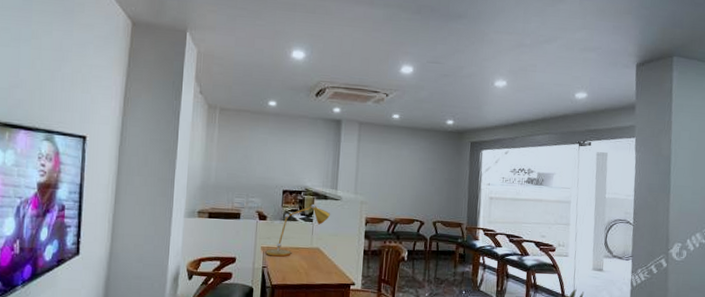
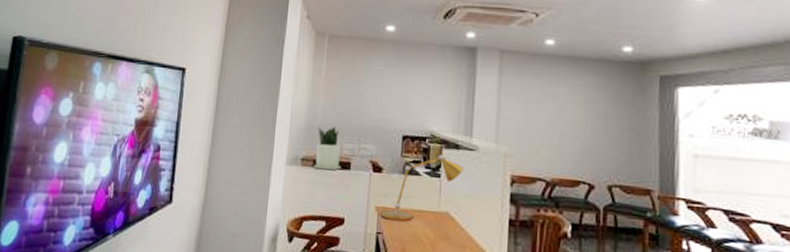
planter: none [208,185,233,221] -> present [313,127,341,171]

